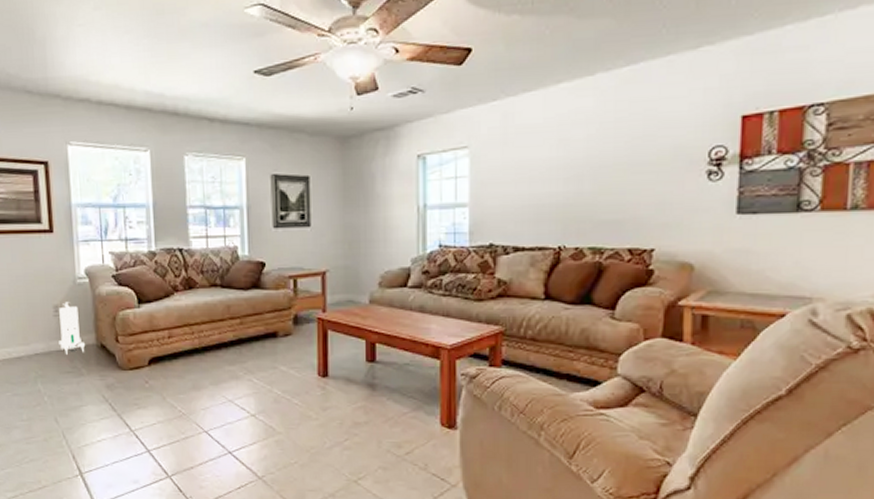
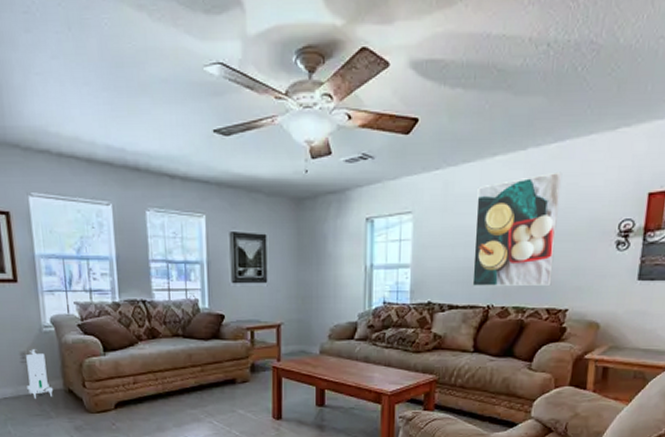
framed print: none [540,96,638,227] -> present [472,171,563,287]

